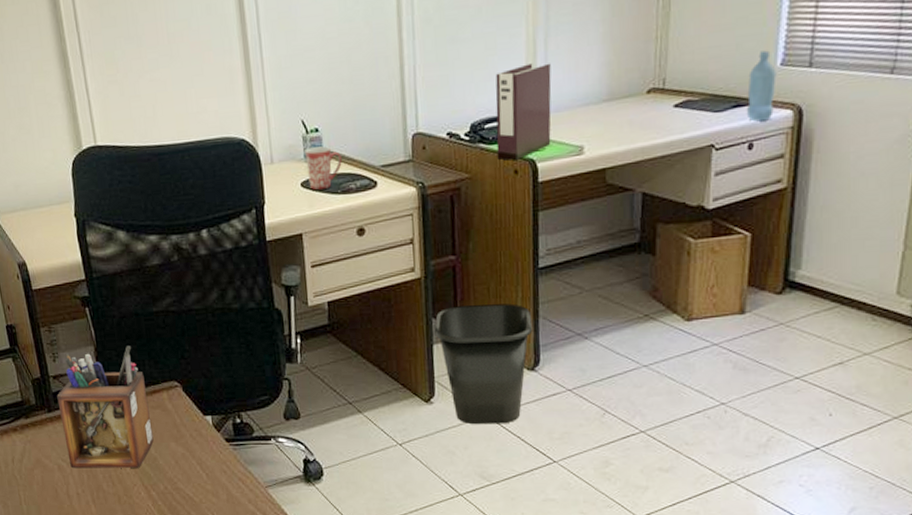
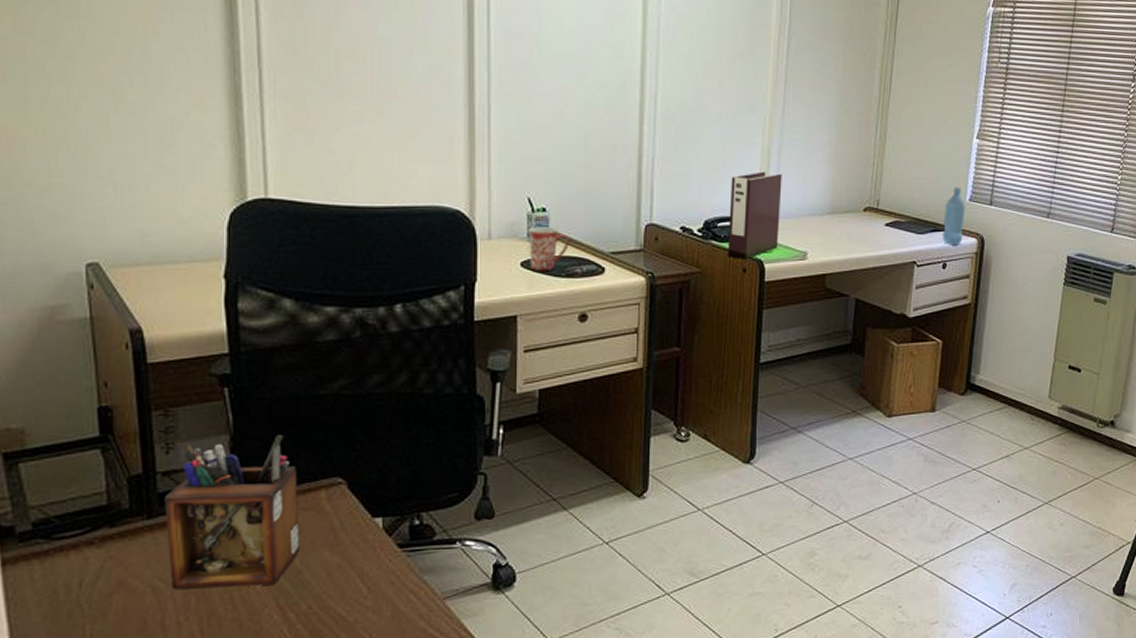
waste bin: present [434,303,533,425] -> none [653,396,751,519]

